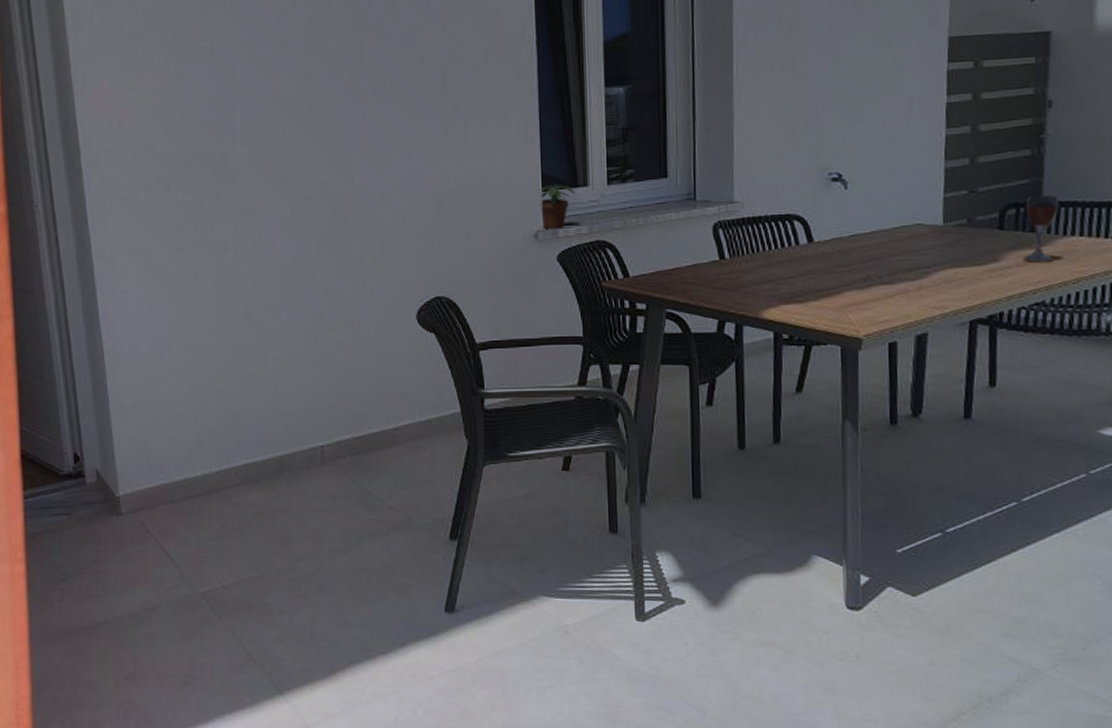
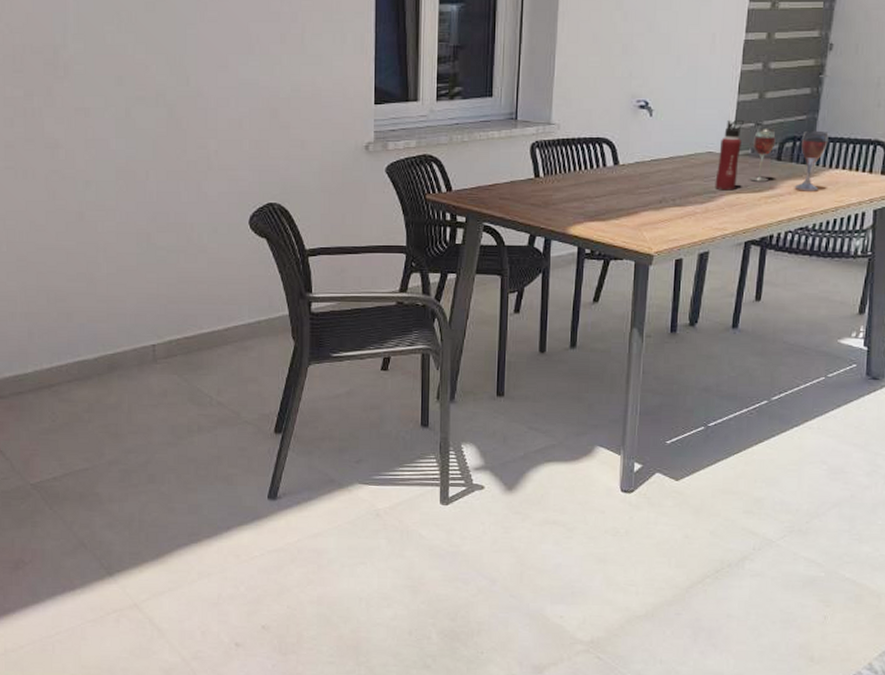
potted plant: present [539,184,575,229] -> none [371,98,406,142]
water bottle: none [927,187,955,265] -> present [715,119,744,191]
wineglass: none [968,194,995,254] -> present [750,127,776,182]

